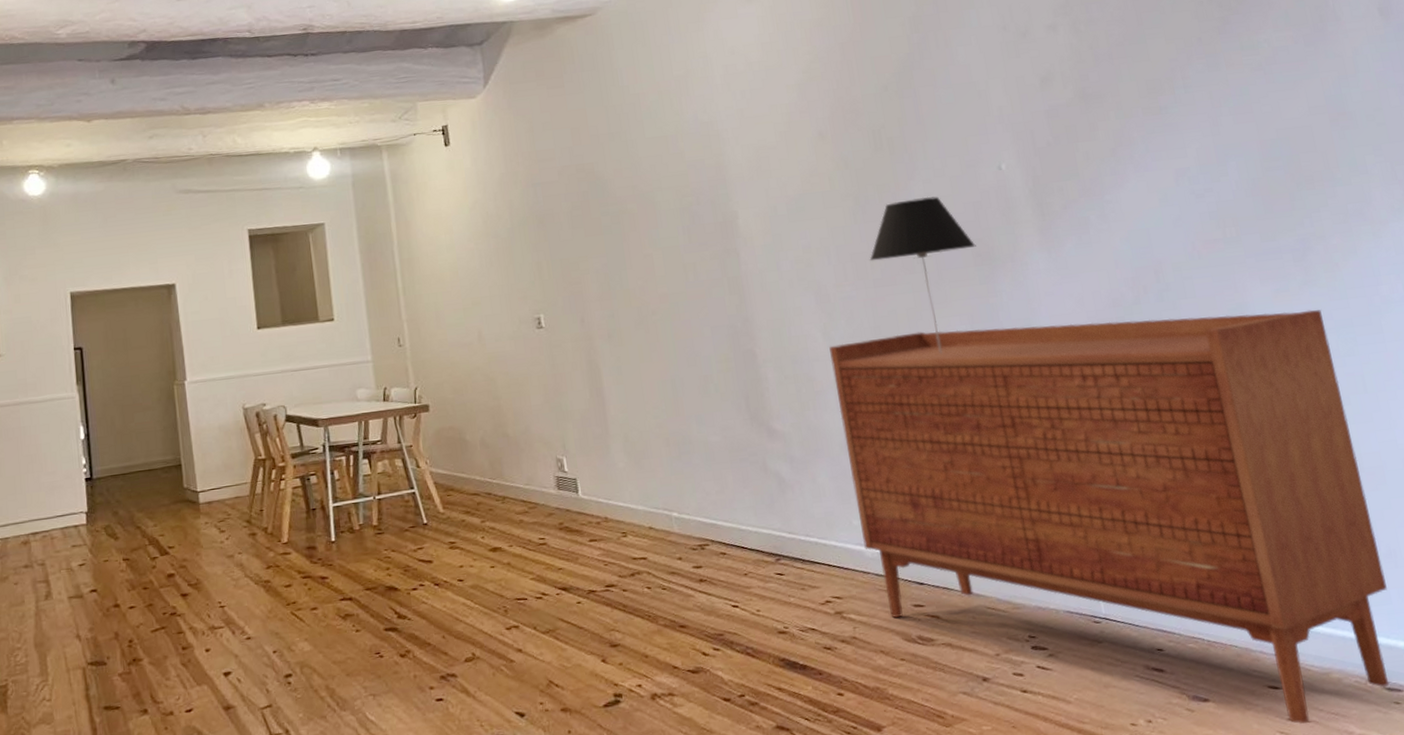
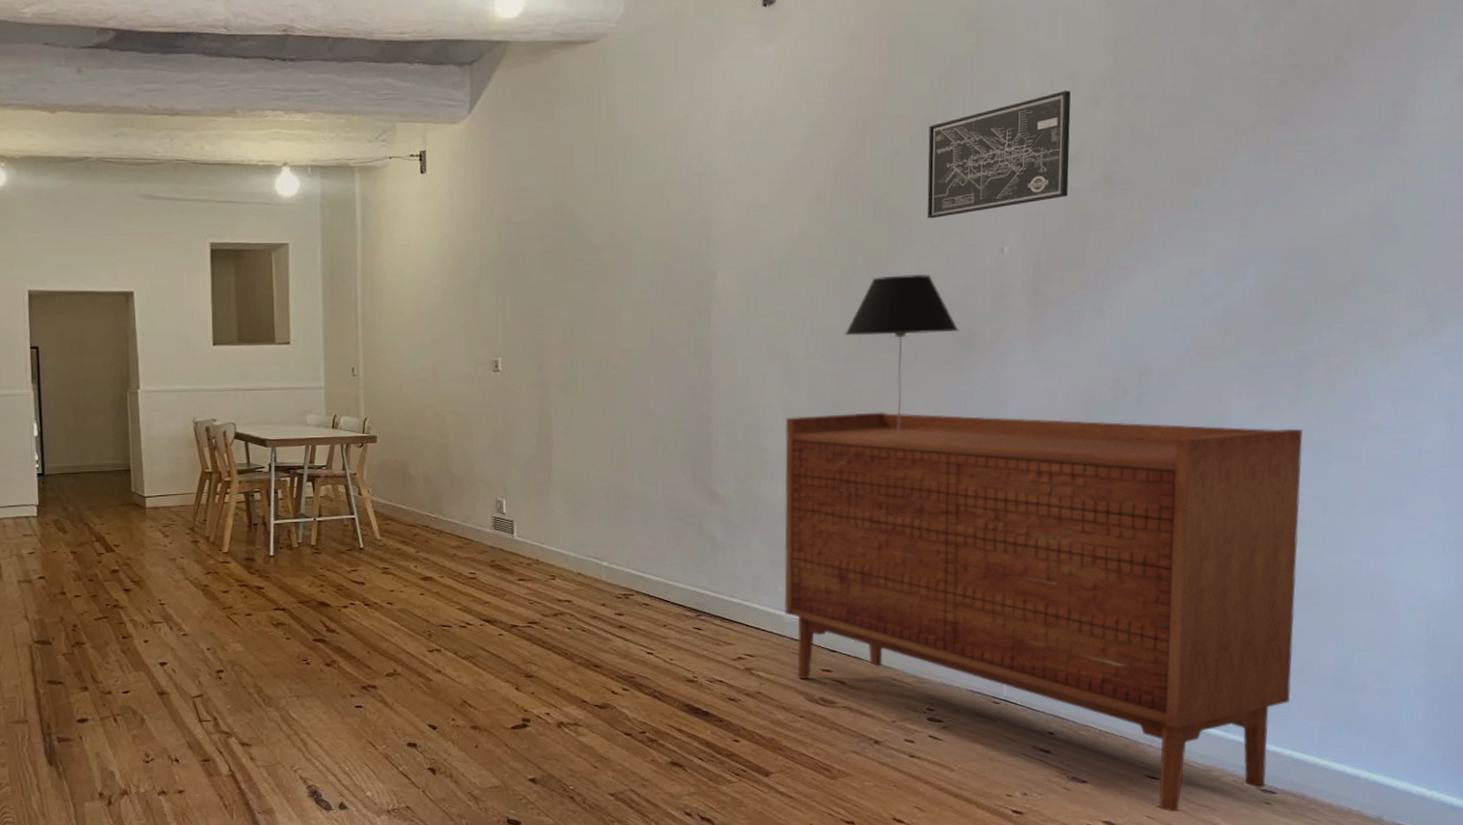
wall art: none [909,21,1048,146] -> present [927,90,1071,219]

